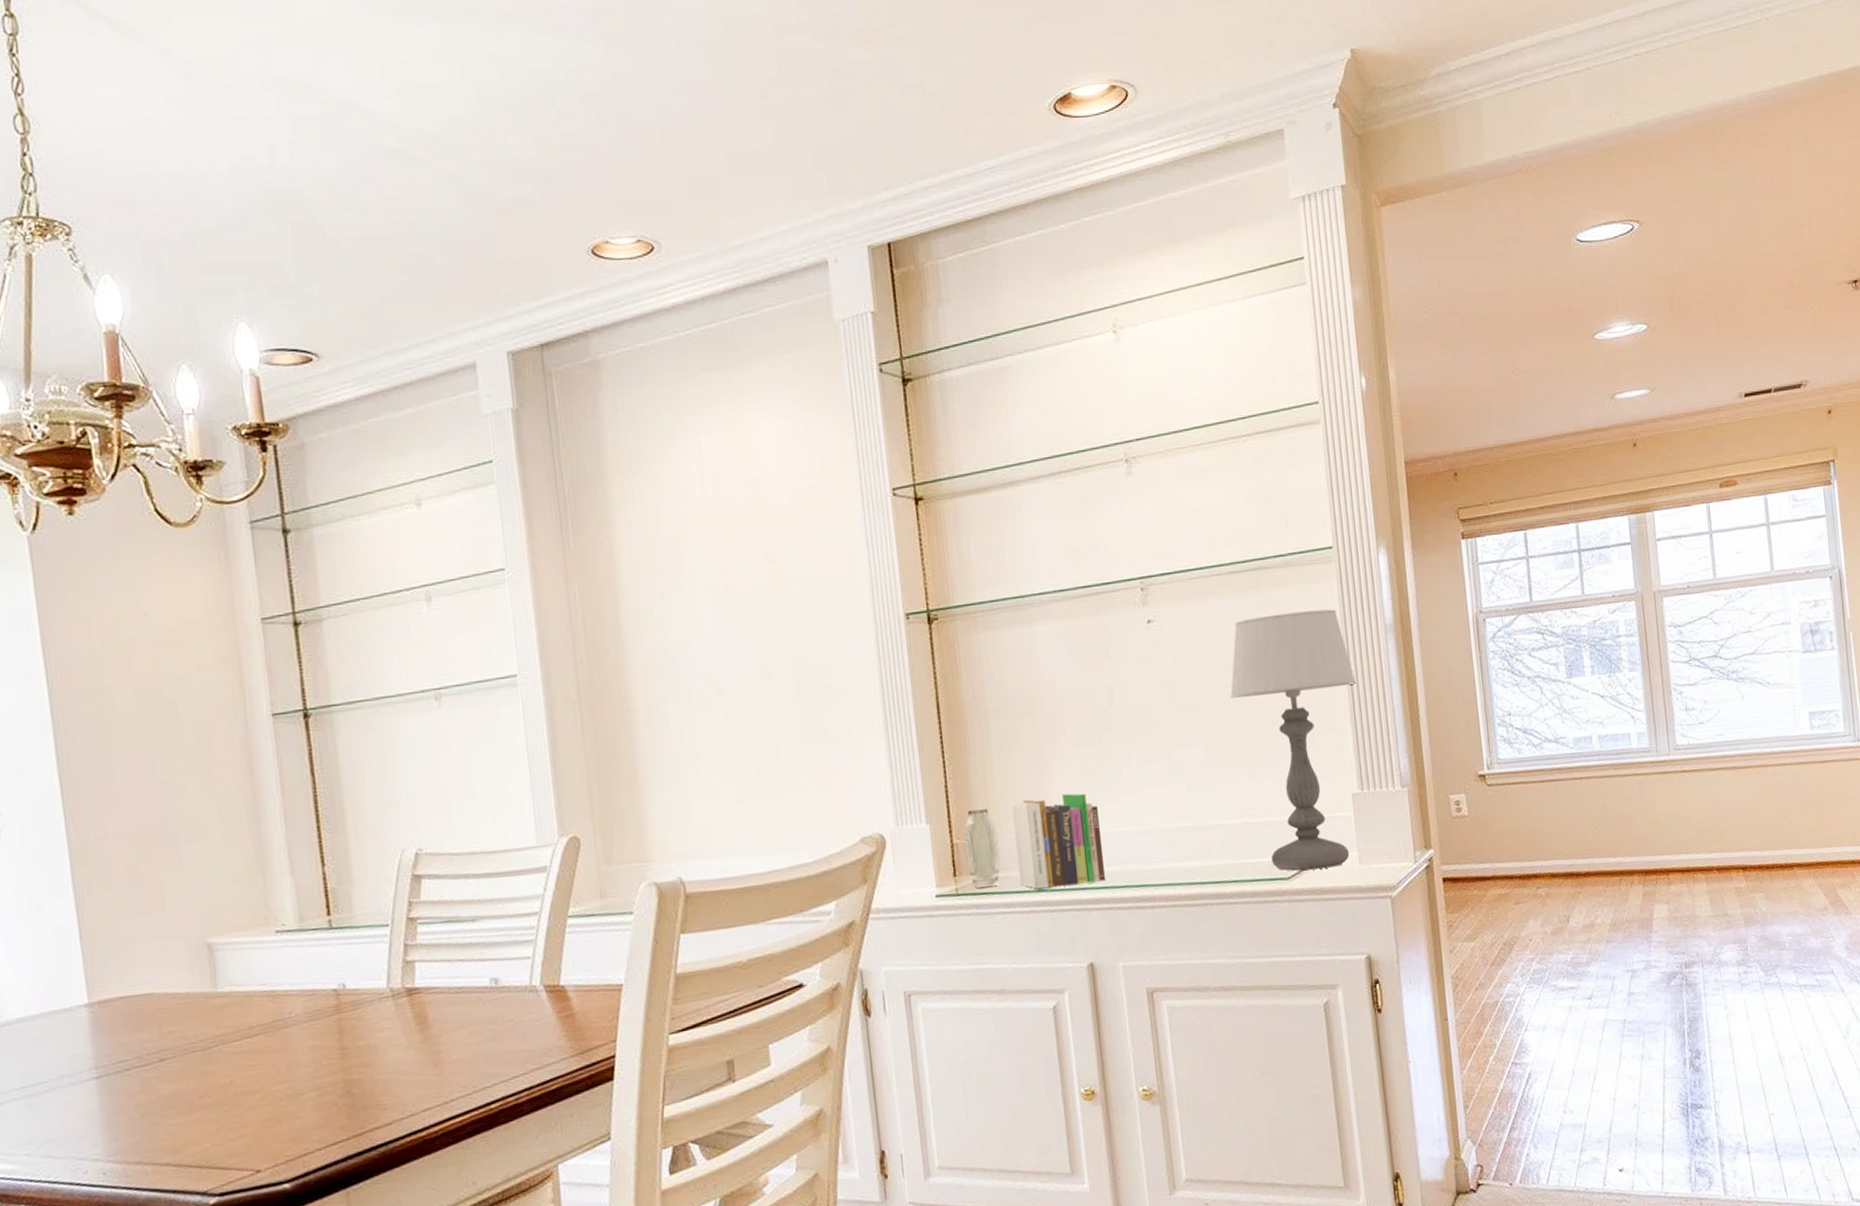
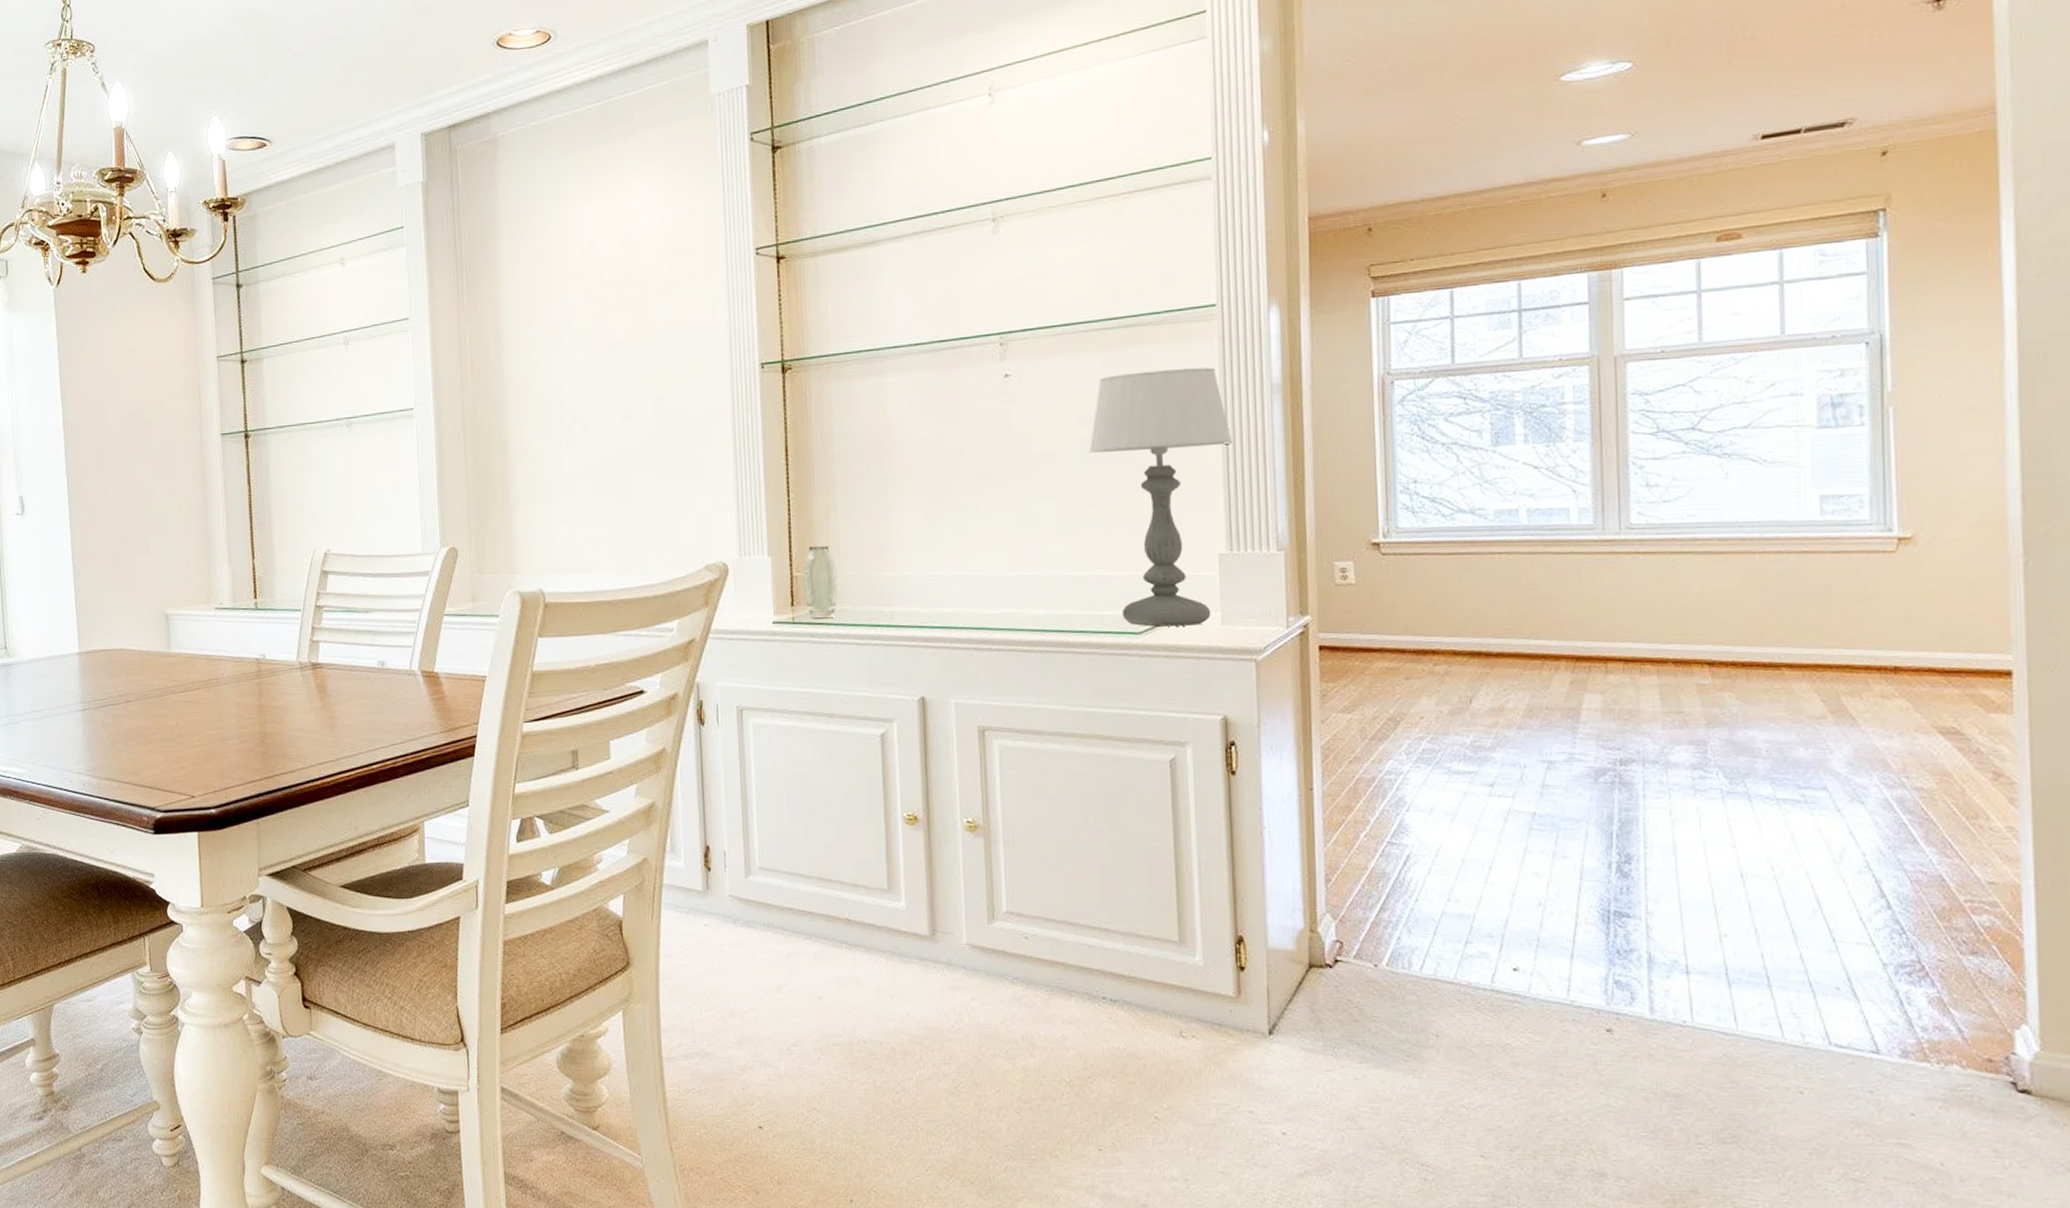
books: present [1012,793,1105,890] -> none [853,536,942,624]

